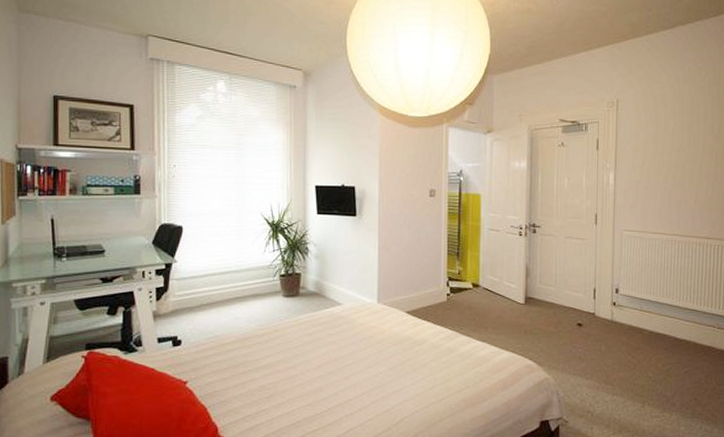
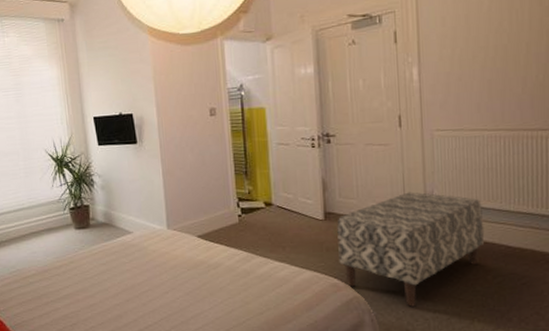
bench: none [535,283,658,389] -> present [337,192,485,307]

